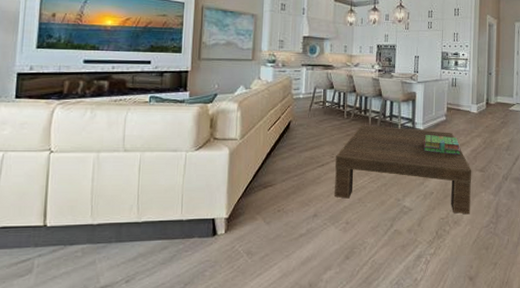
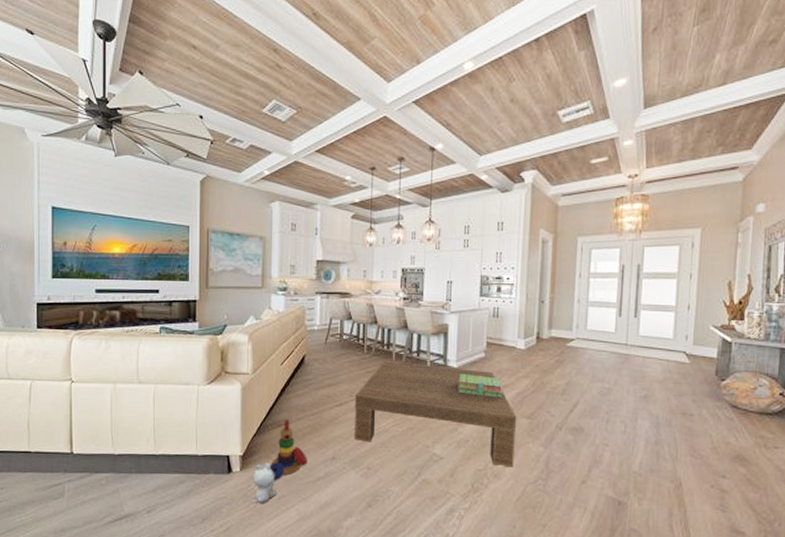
plush toy: none [236,224,261,264] -> present [252,463,277,503]
stacking toy: none [254,181,291,240] -> present [269,420,307,480]

